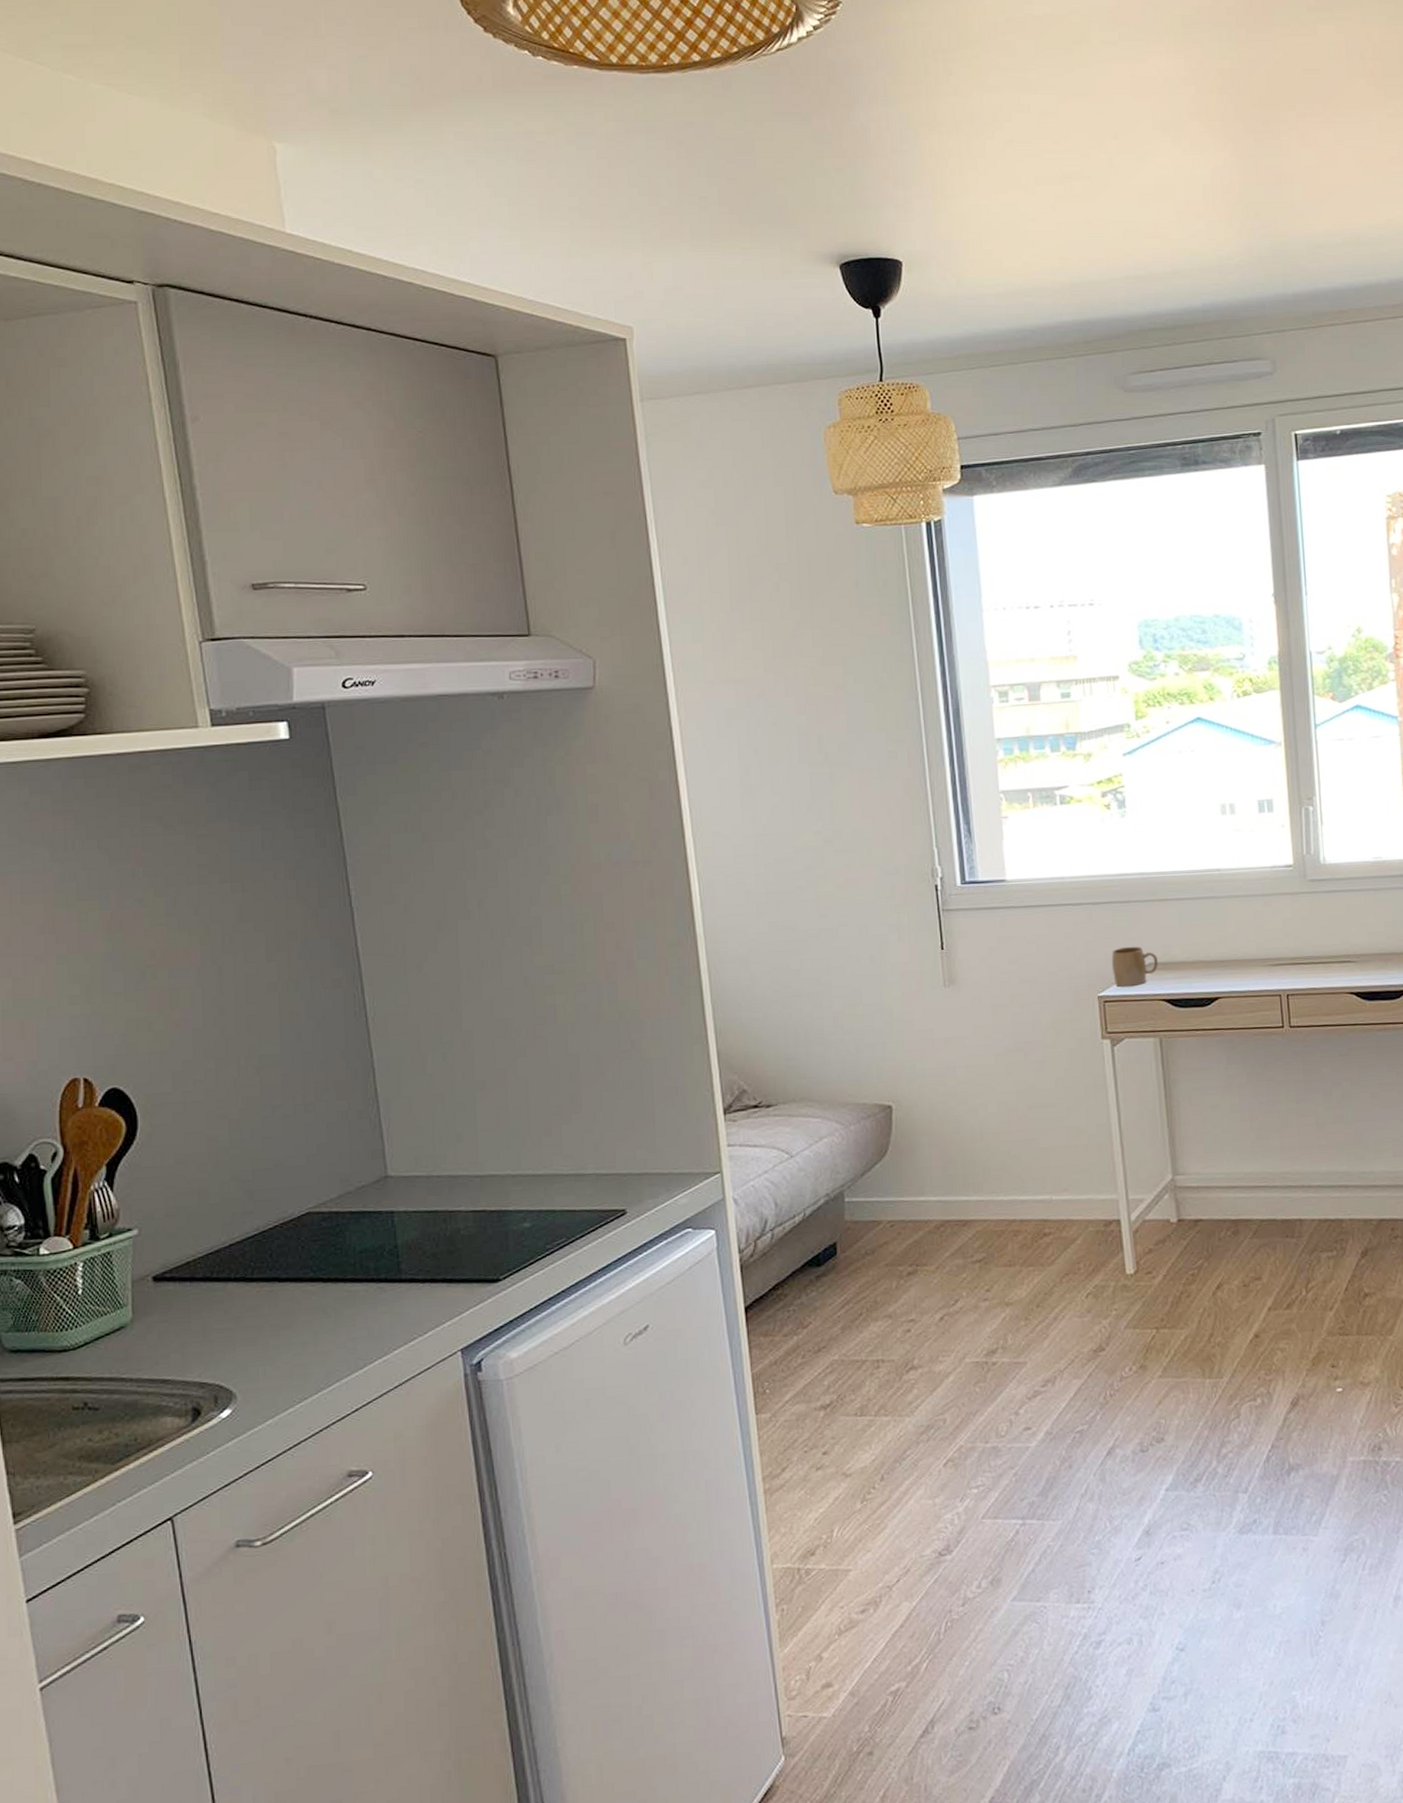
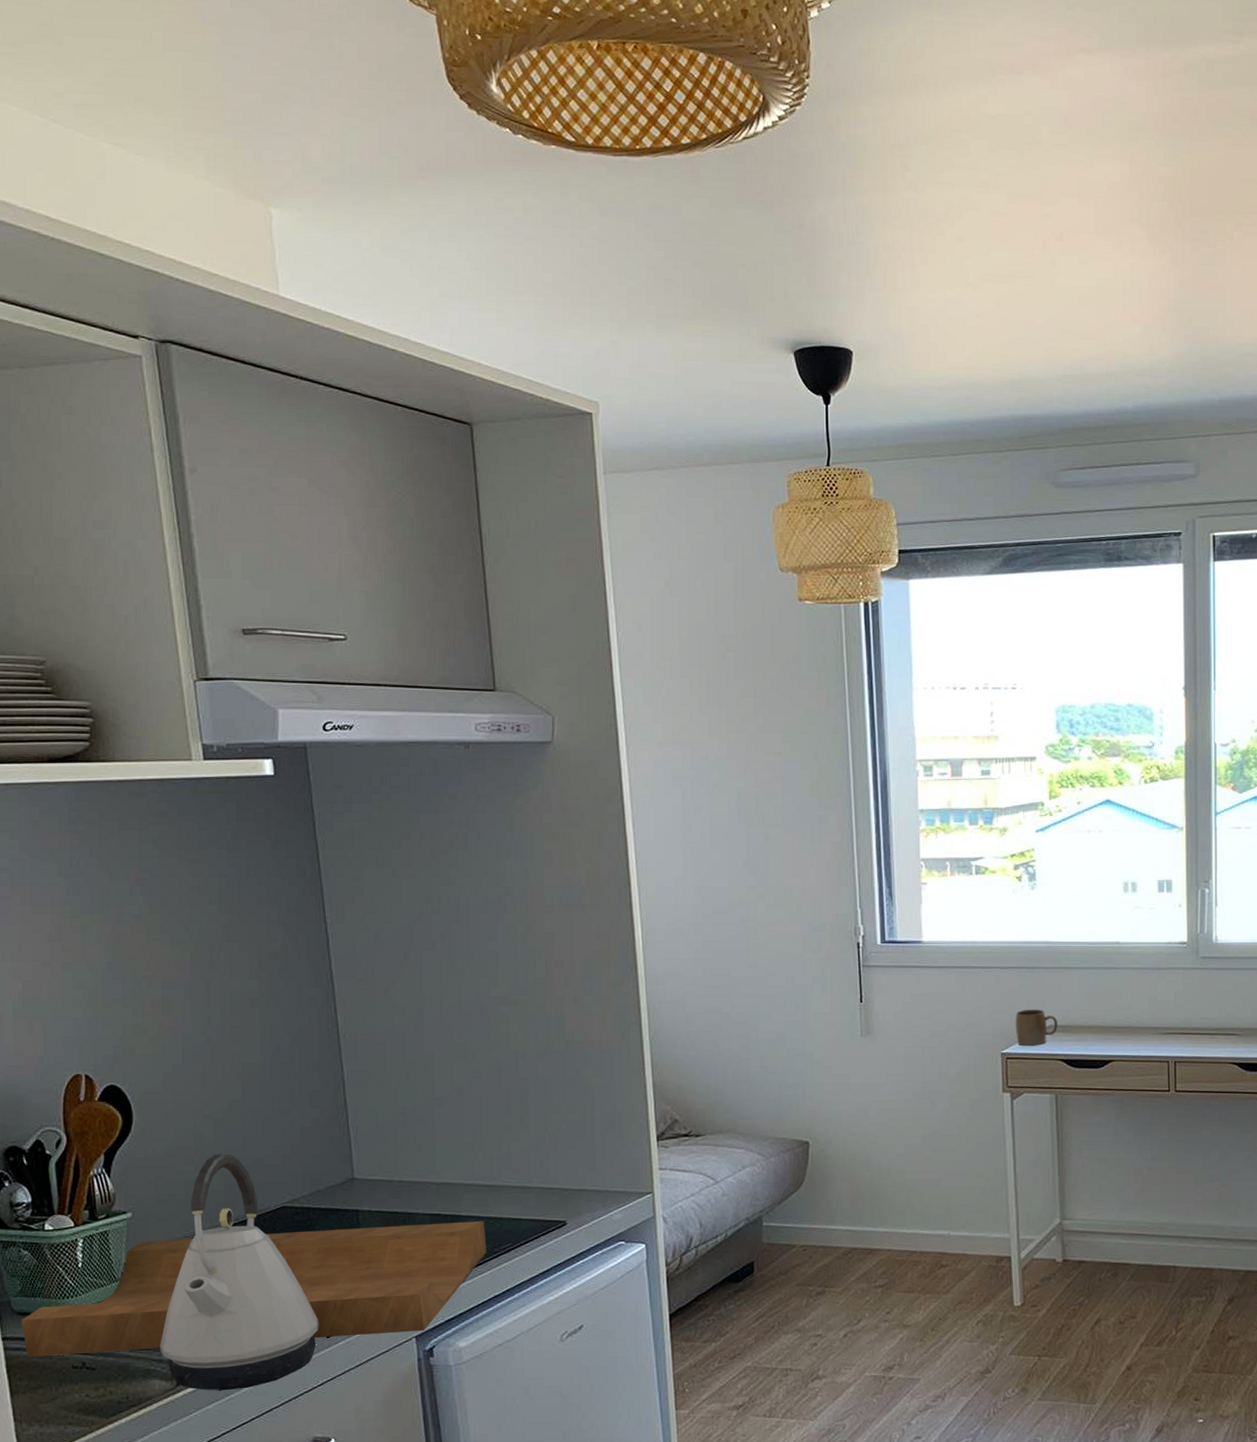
cutting board: none [14,1215,538,1401] -> present [22,1221,487,1357]
kettle: none [172,1157,352,1426] -> present [160,1153,319,1391]

